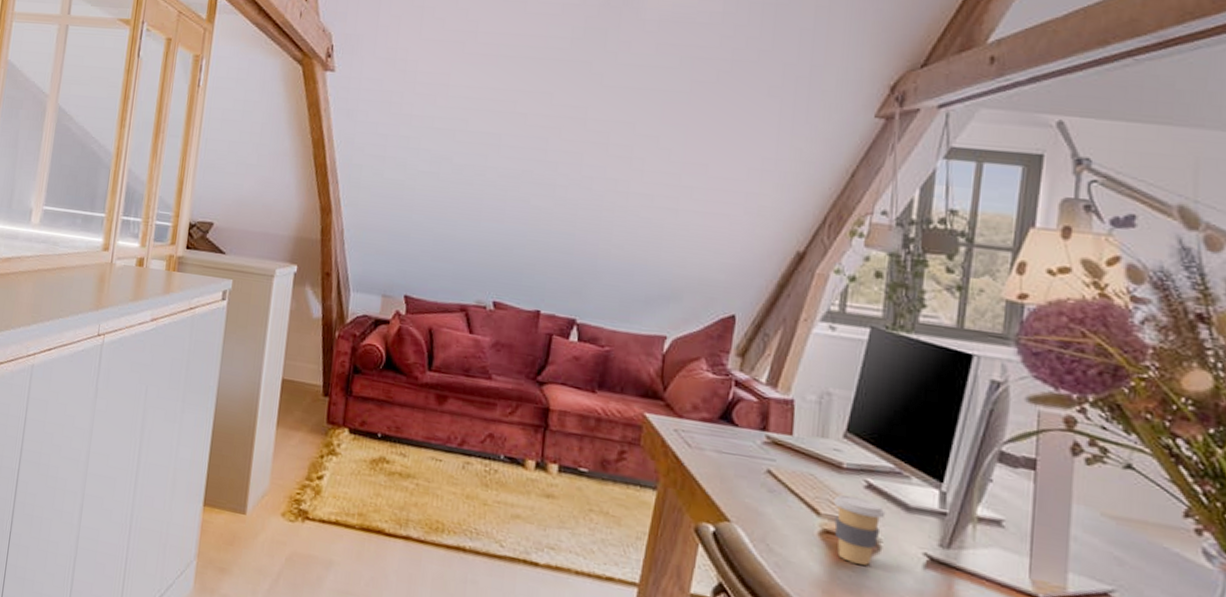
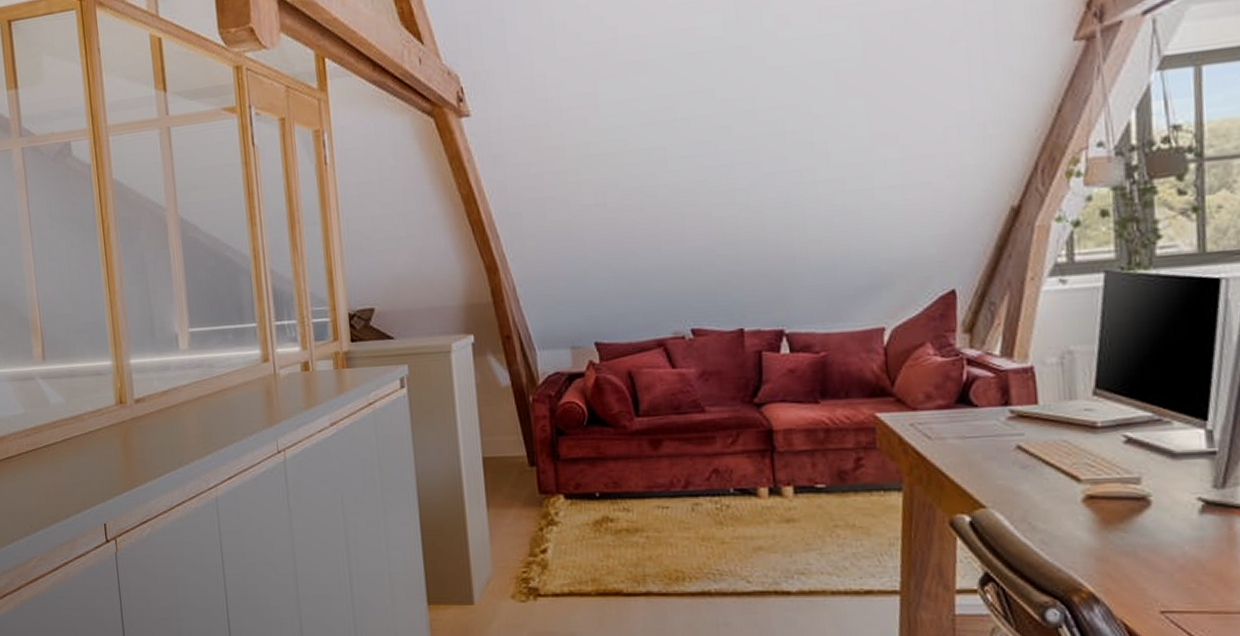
coffee cup: present [833,494,886,566] -> none [1092,454,1151,524]

